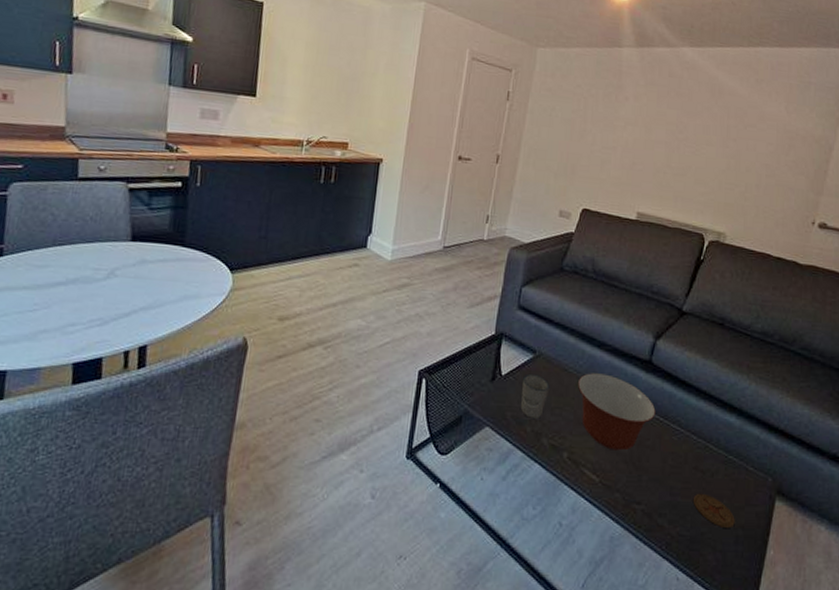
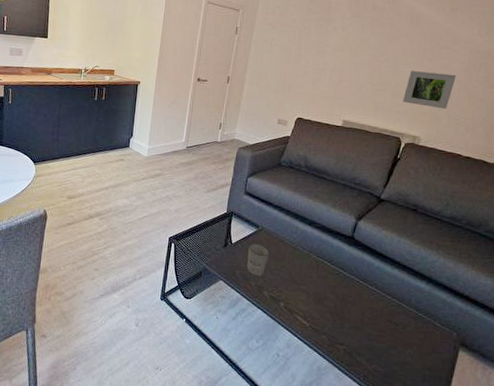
mixing bowl: present [578,373,656,451] -> none [293,244,357,304]
coaster: present [693,493,735,528] -> none [387,340,423,369]
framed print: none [705,152,763,200] -> present [403,71,456,109]

